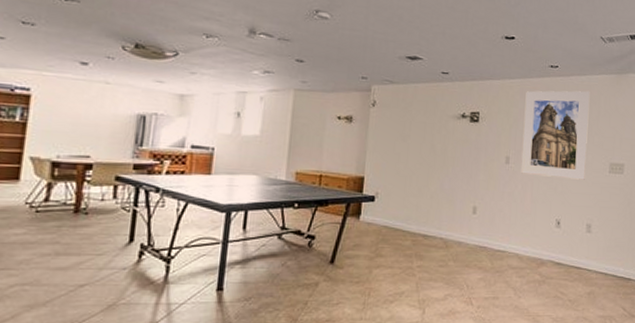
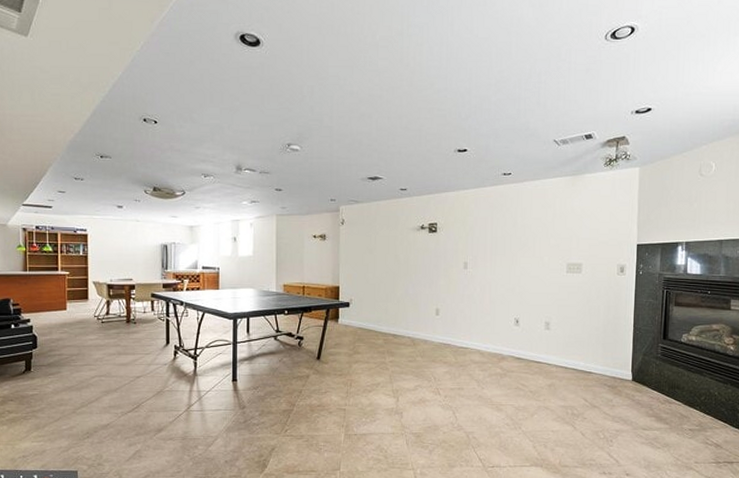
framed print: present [520,91,590,180] -> none [478,195,545,281]

